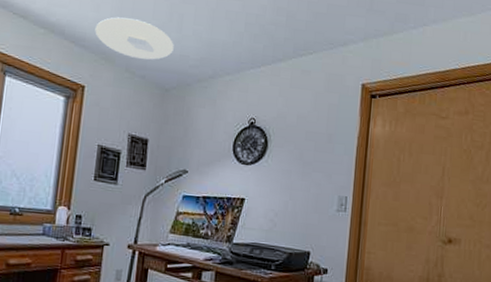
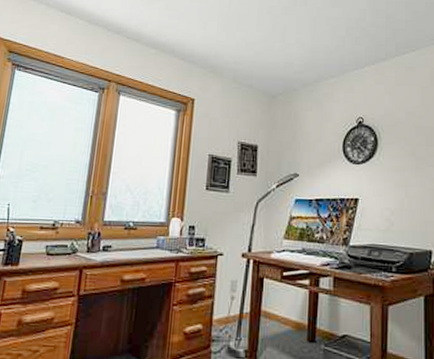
ceiling light: present [95,17,174,60] -> none [203,32,279,69]

